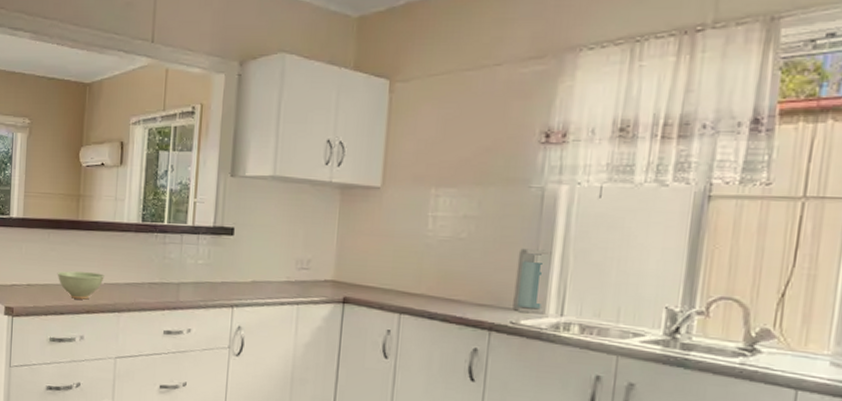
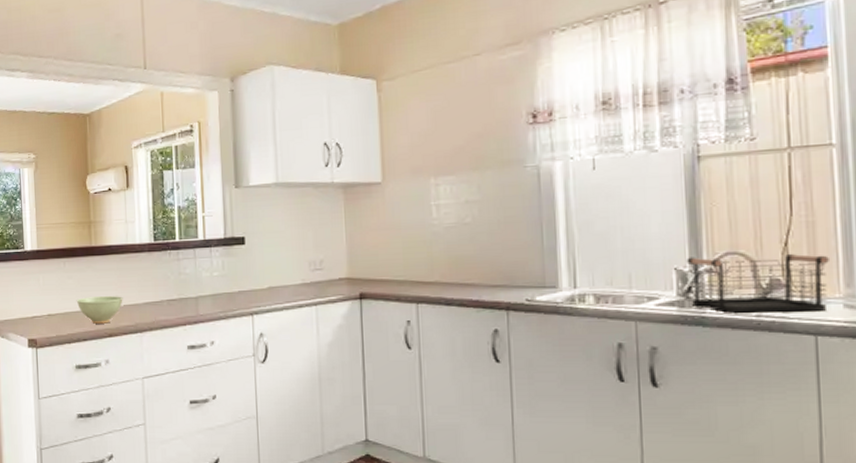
soap dispenser: present [512,248,552,315] -> none [525,225,557,289]
dish rack: none [677,297,824,366] -> present [686,253,829,313]

